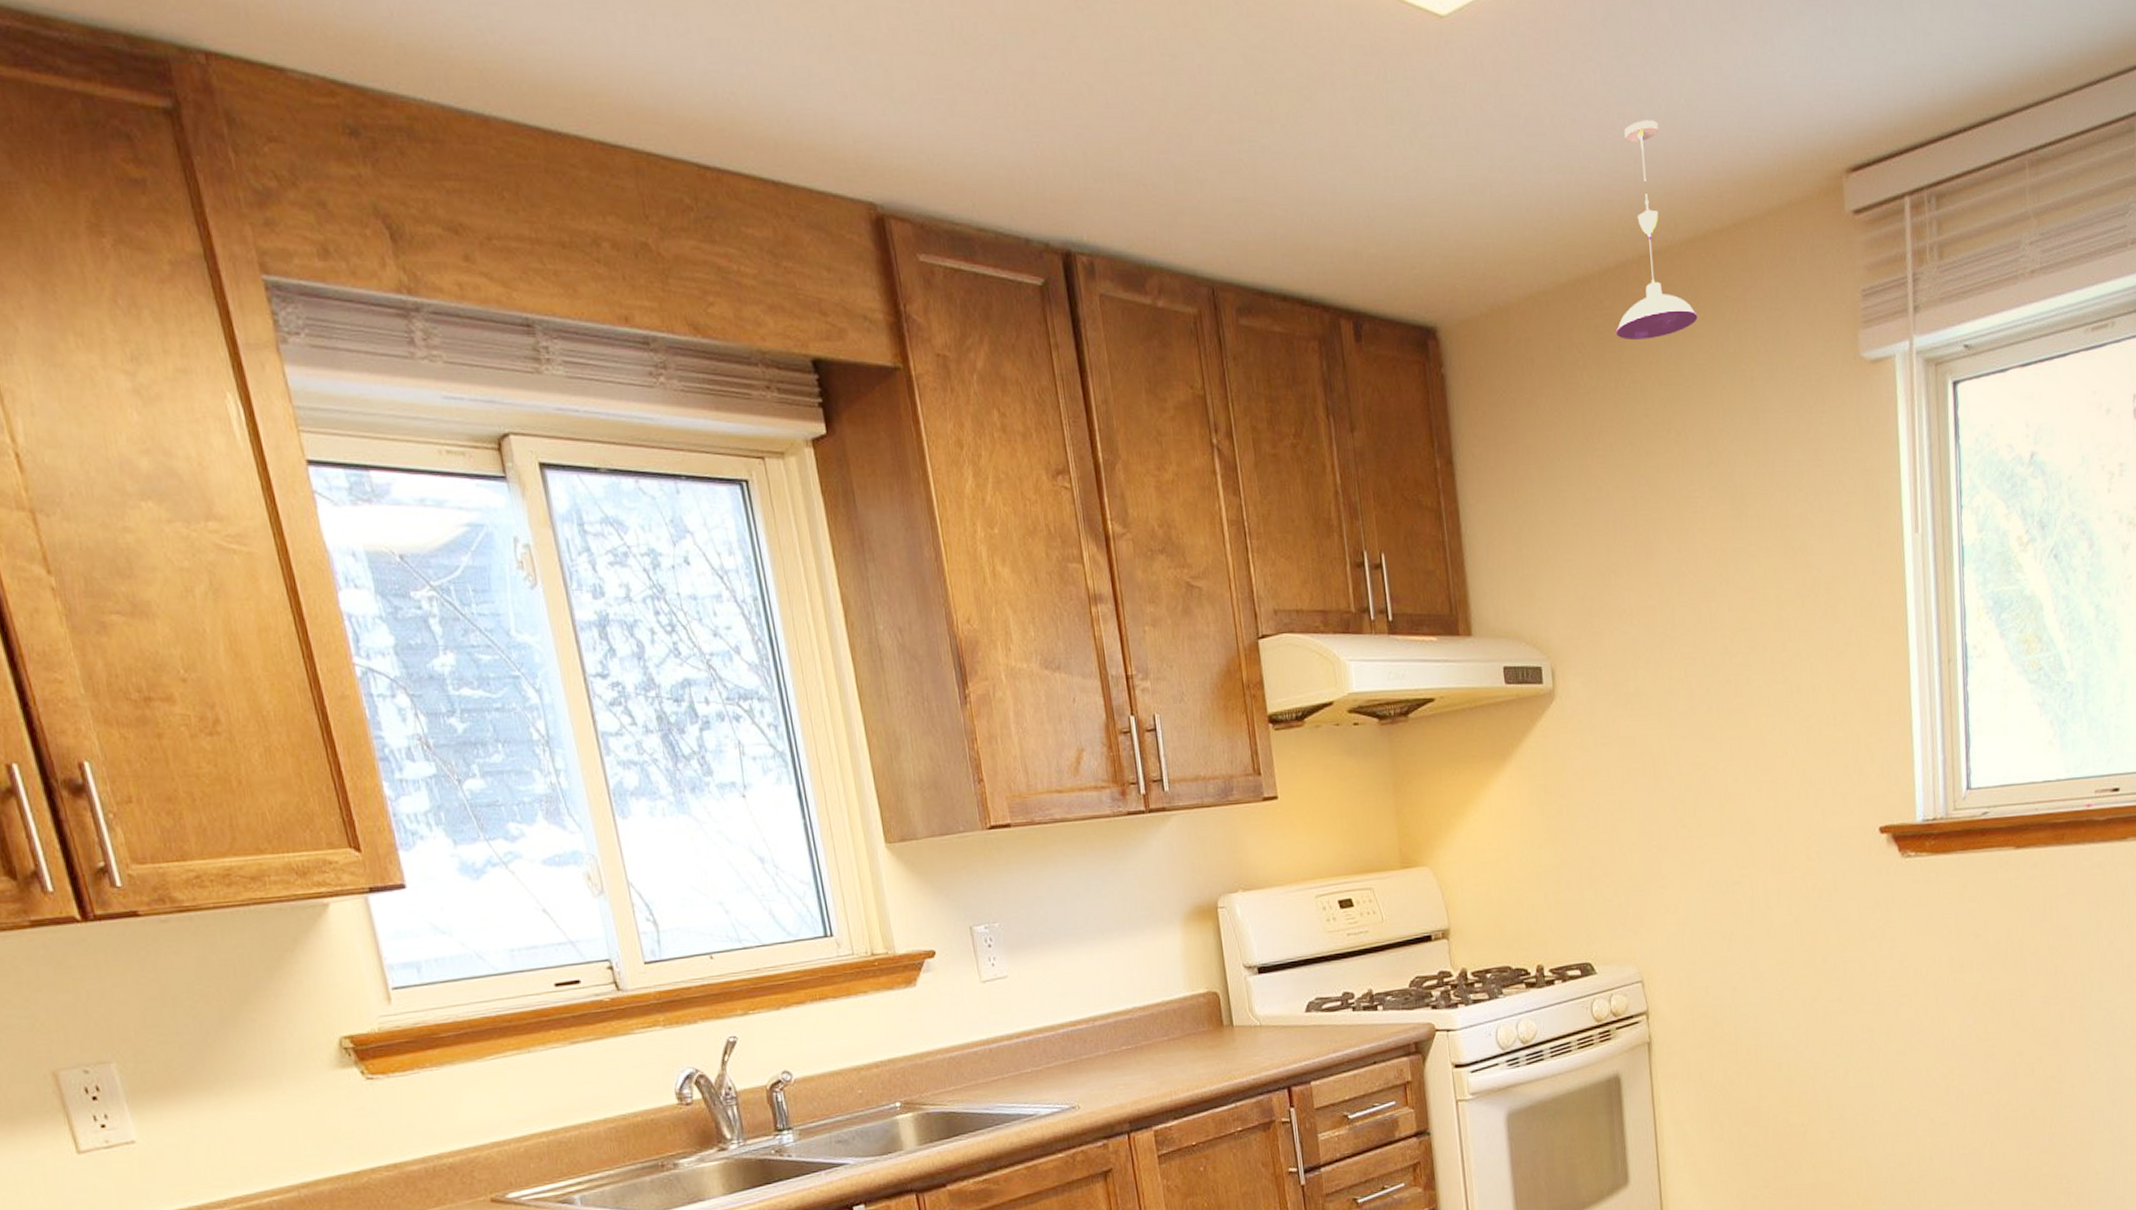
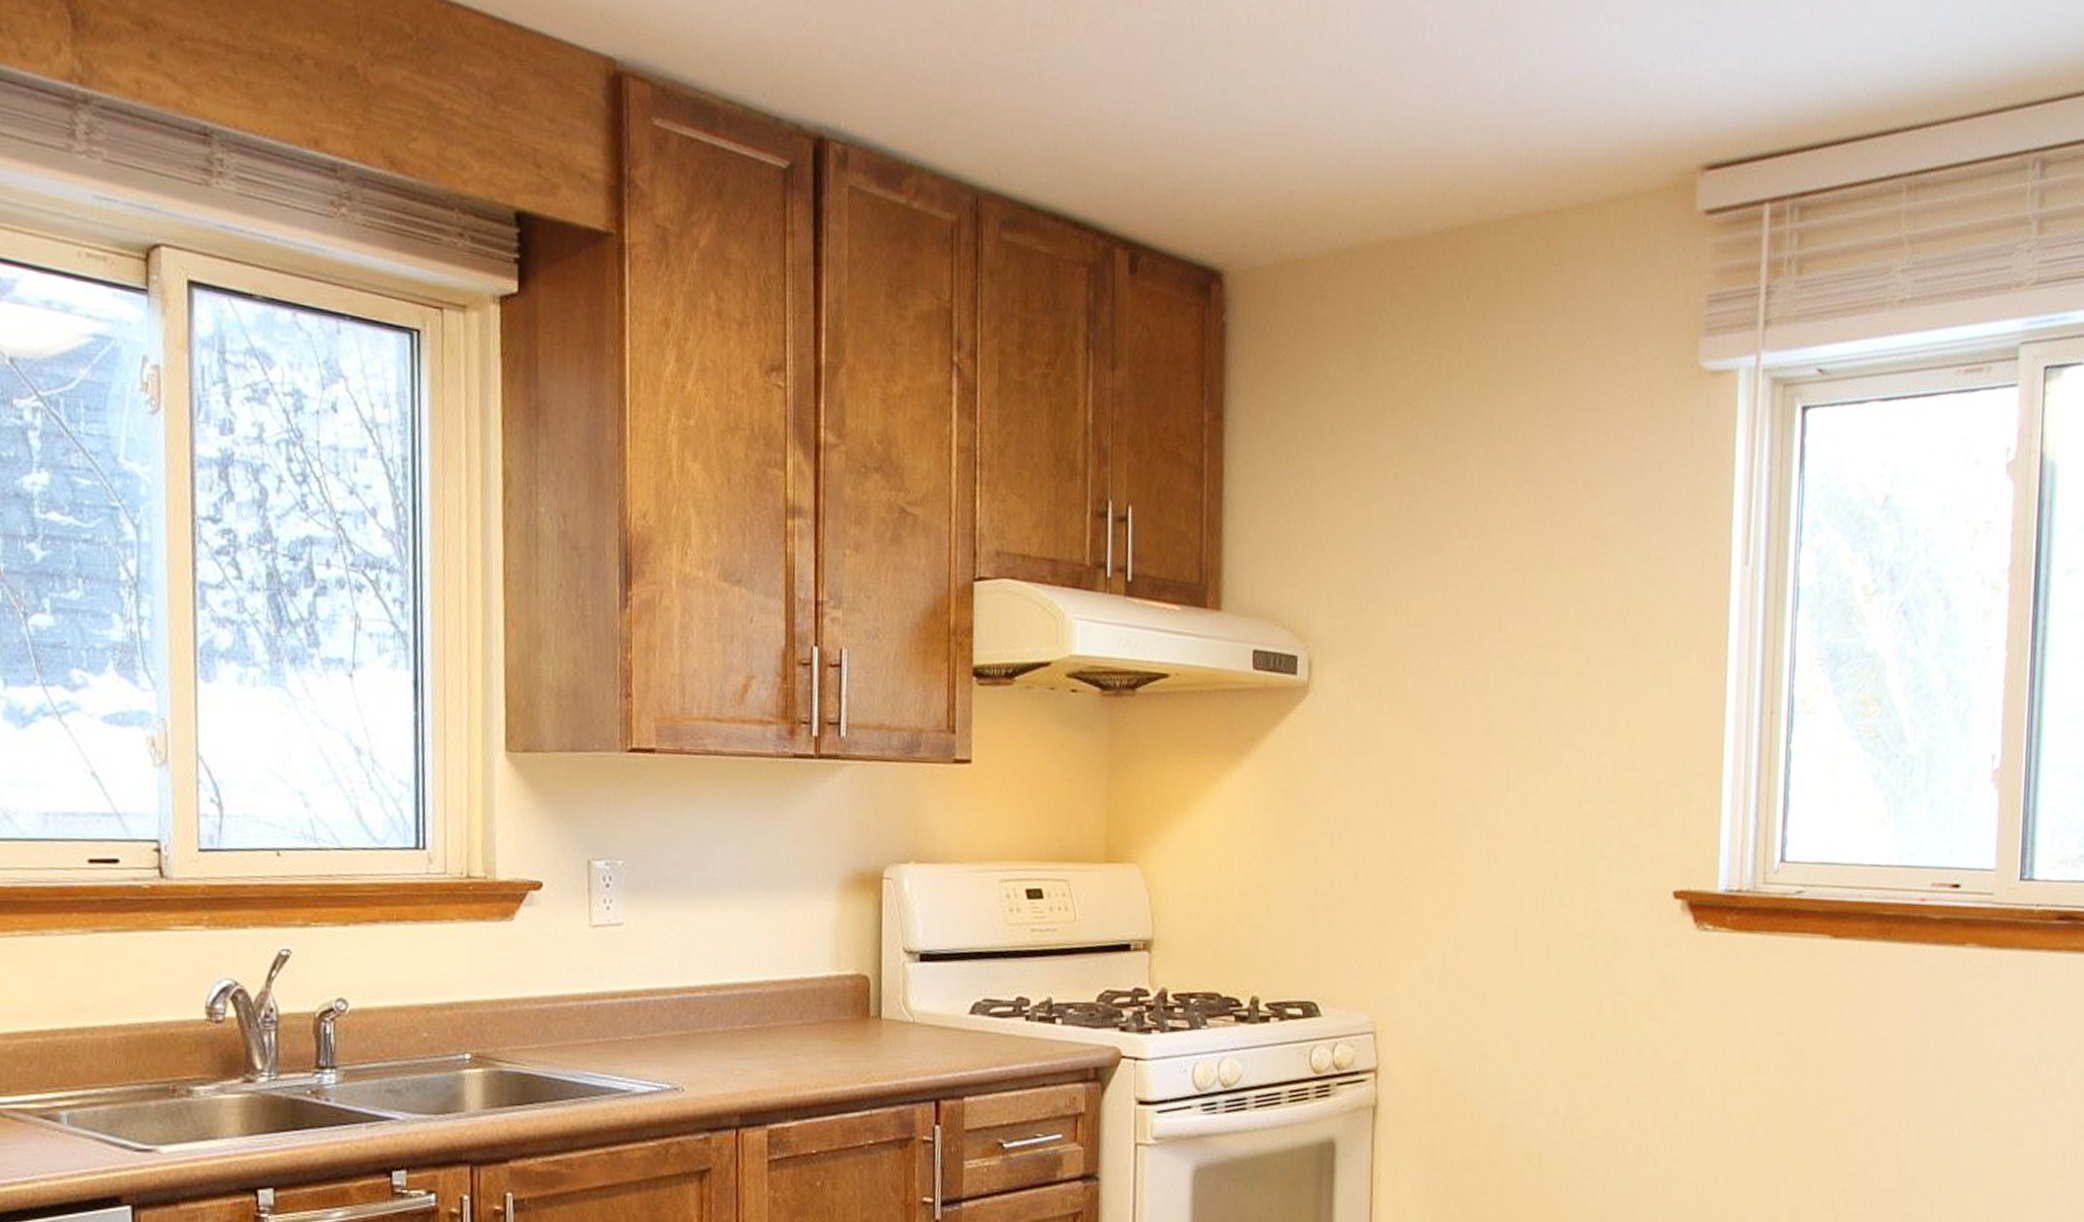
pendant light: present [1615,120,1698,339] -> none [1424,85,1519,316]

